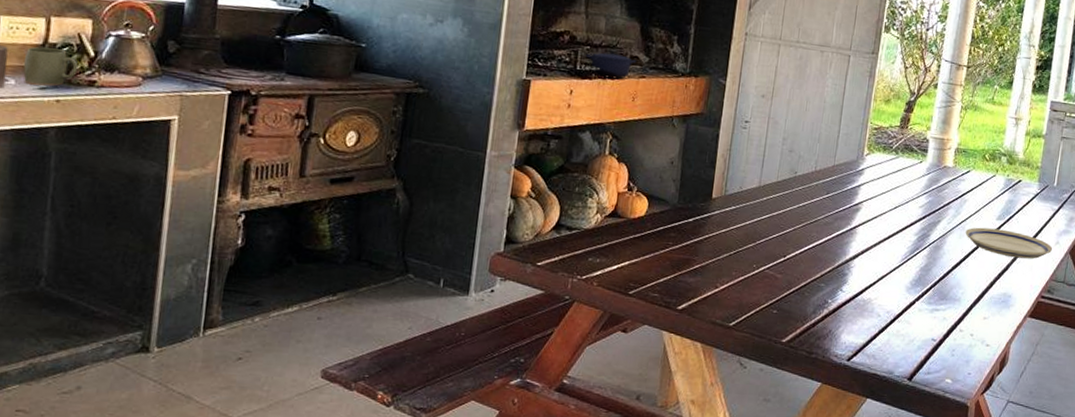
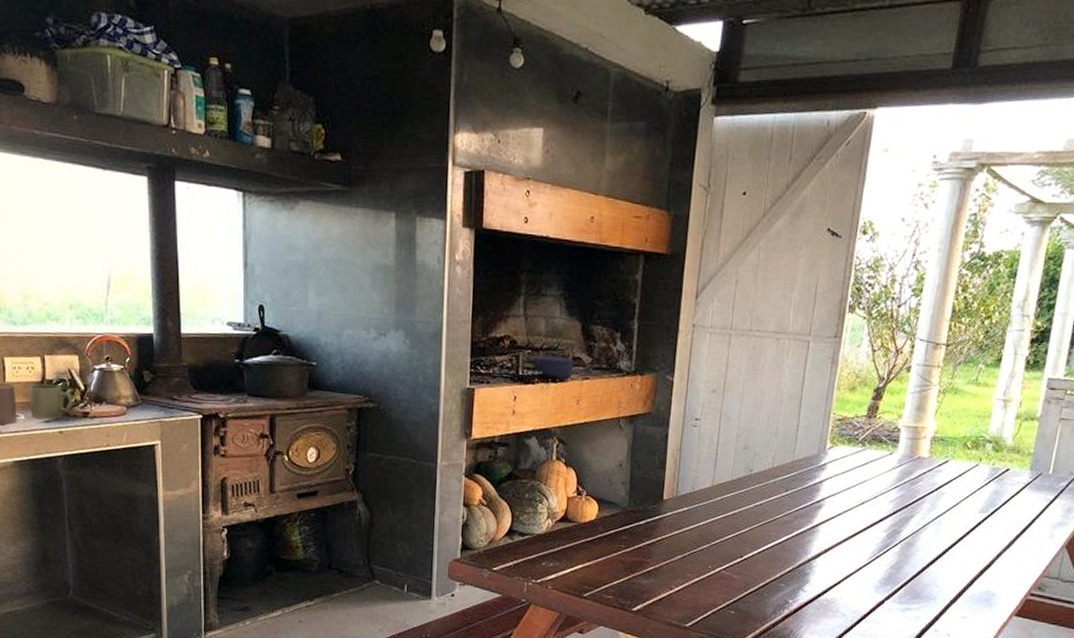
plate: present [965,227,1053,259] -> none [942,521,1046,554]

